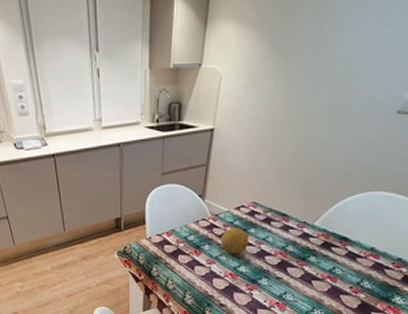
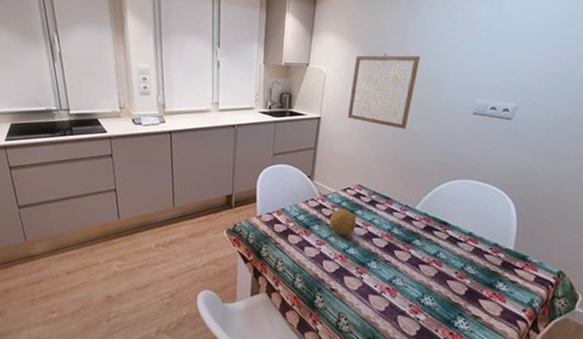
wall art: none [244,41,340,137] -> present [347,53,420,129]

